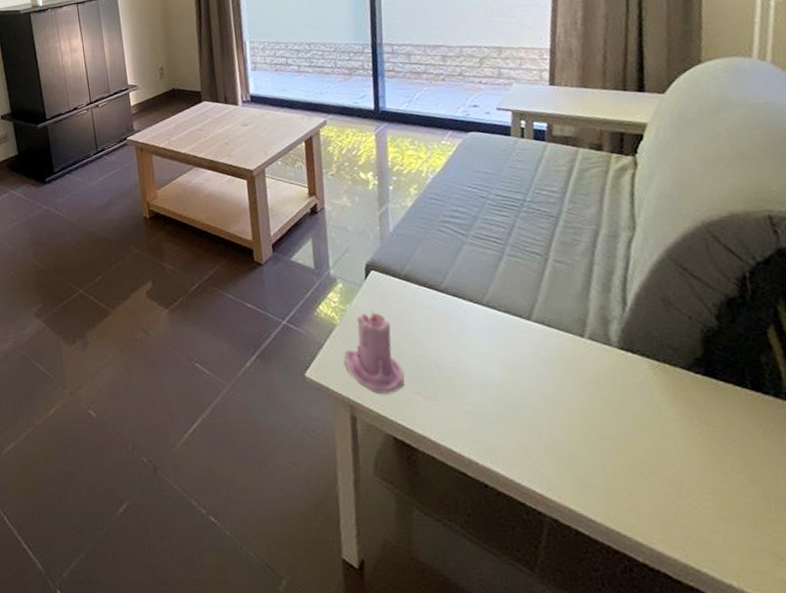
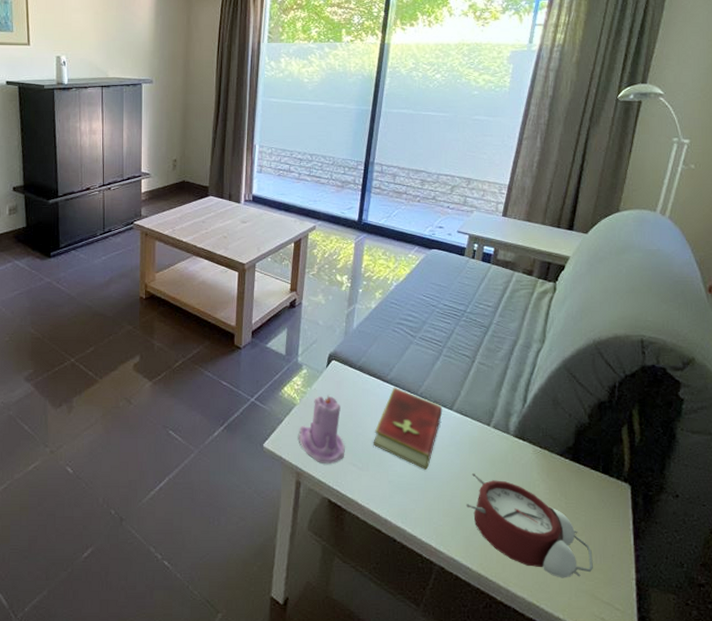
hardcover book: none [437,297,519,396] -> present [373,387,443,470]
alarm clock: none [571,397,768,532] -> present [466,473,593,578]

